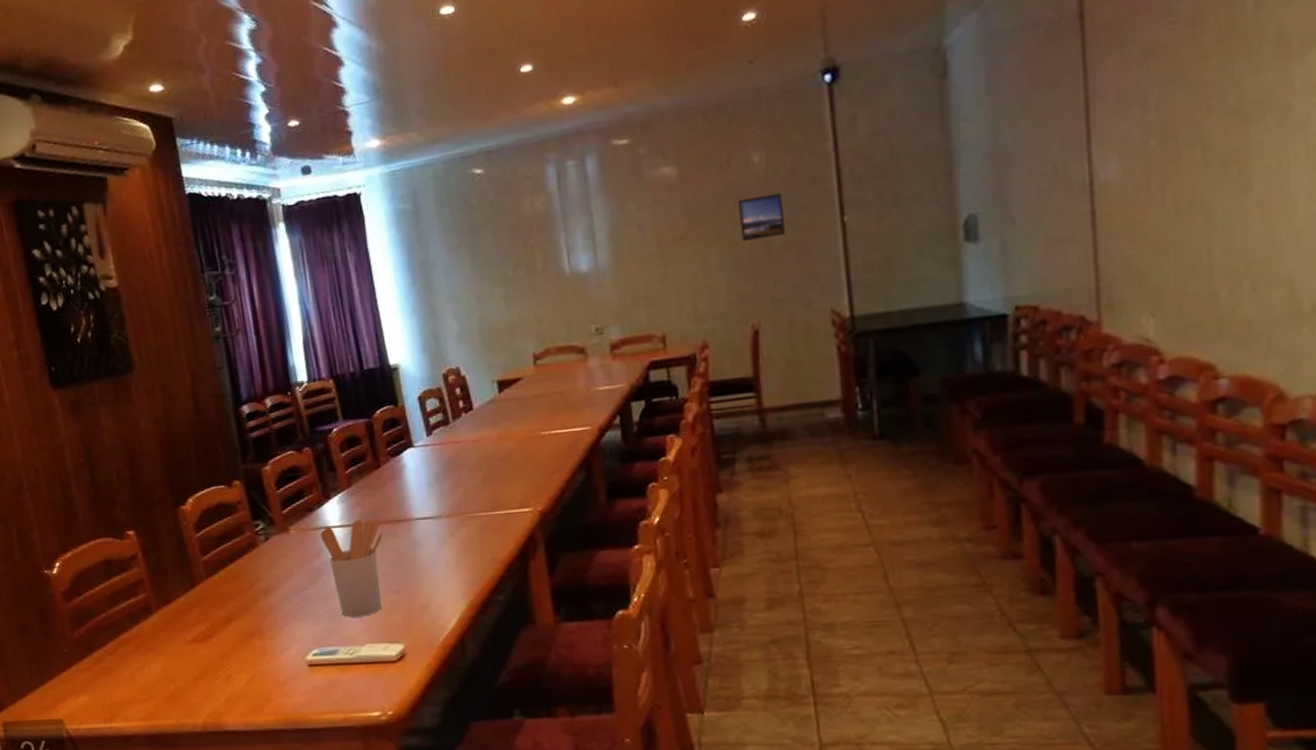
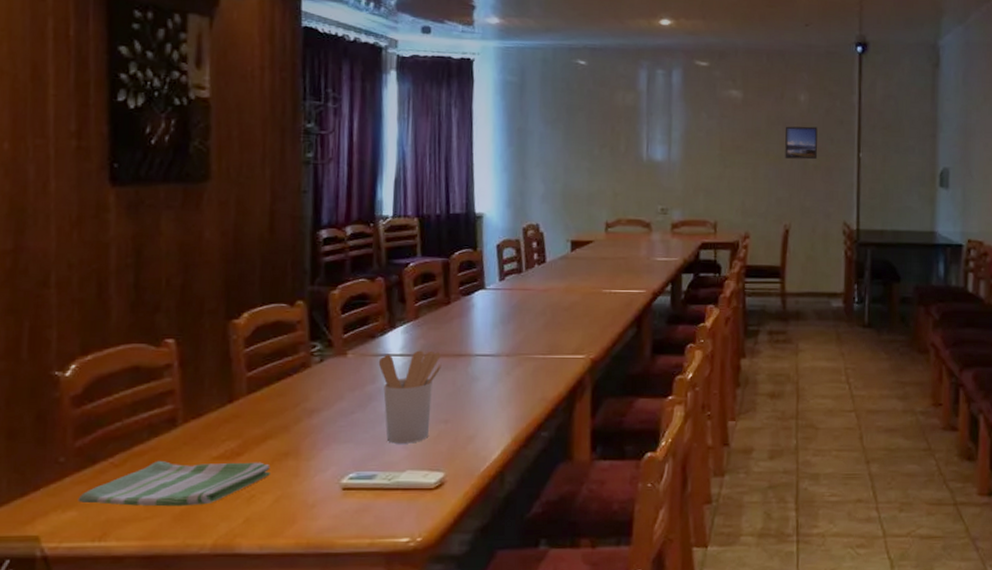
dish towel: none [85,643,241,690] -> present [78,461,270,507]

